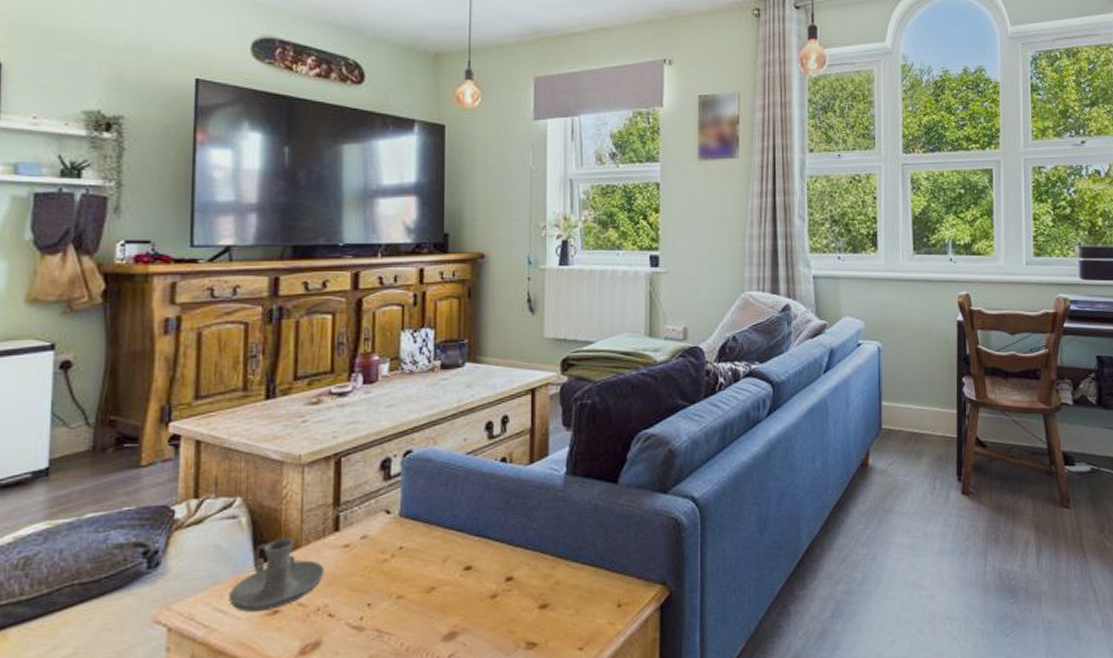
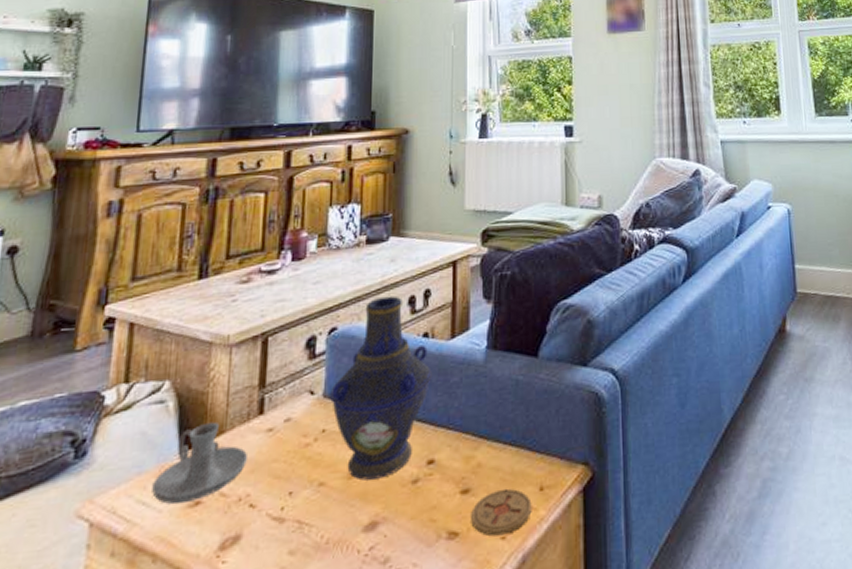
vase: none [407,421,510,595] -> present [330,295,432,481]
coaster: none [549,604,609,647] -> present [471,488,532,537]

